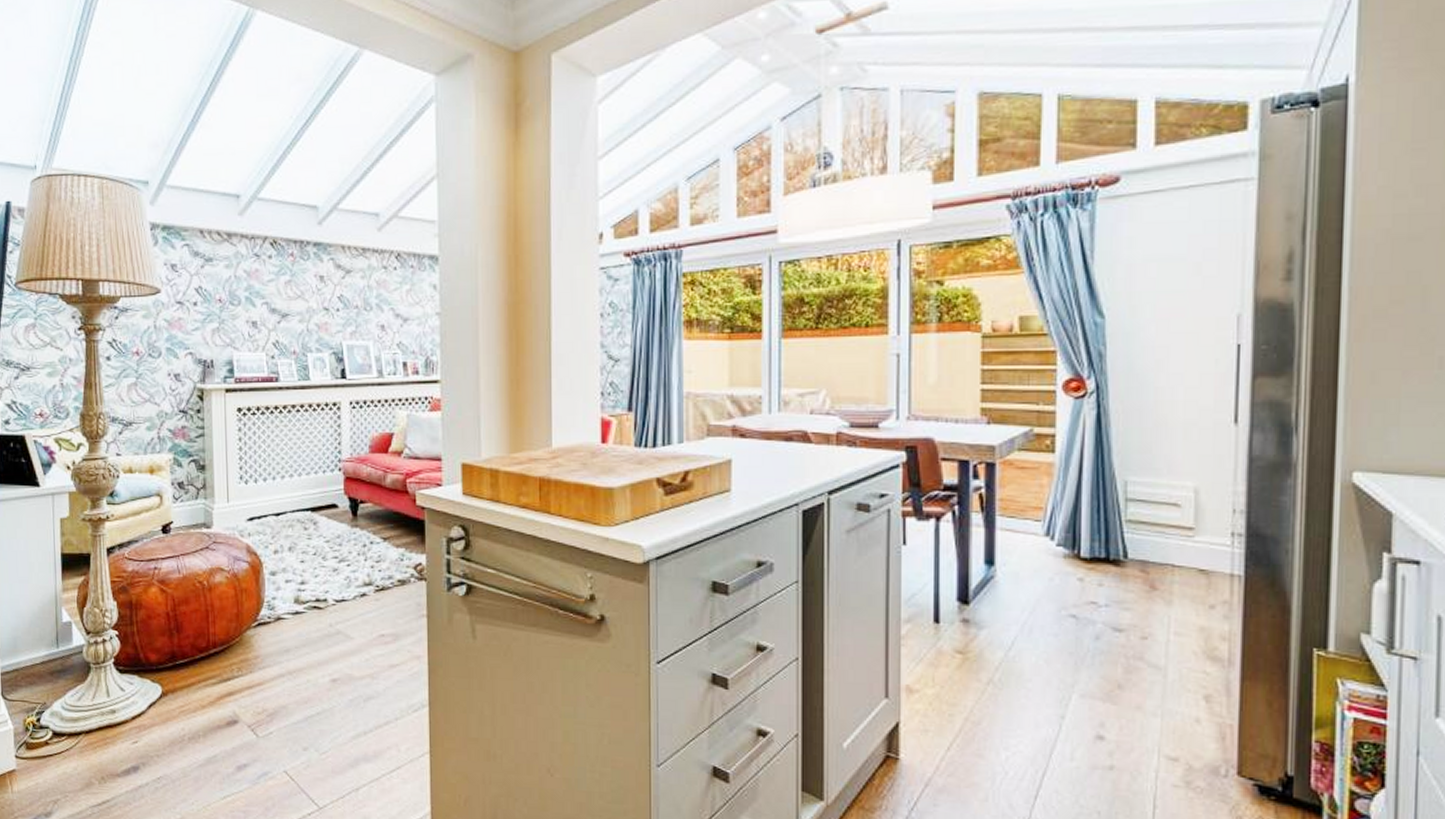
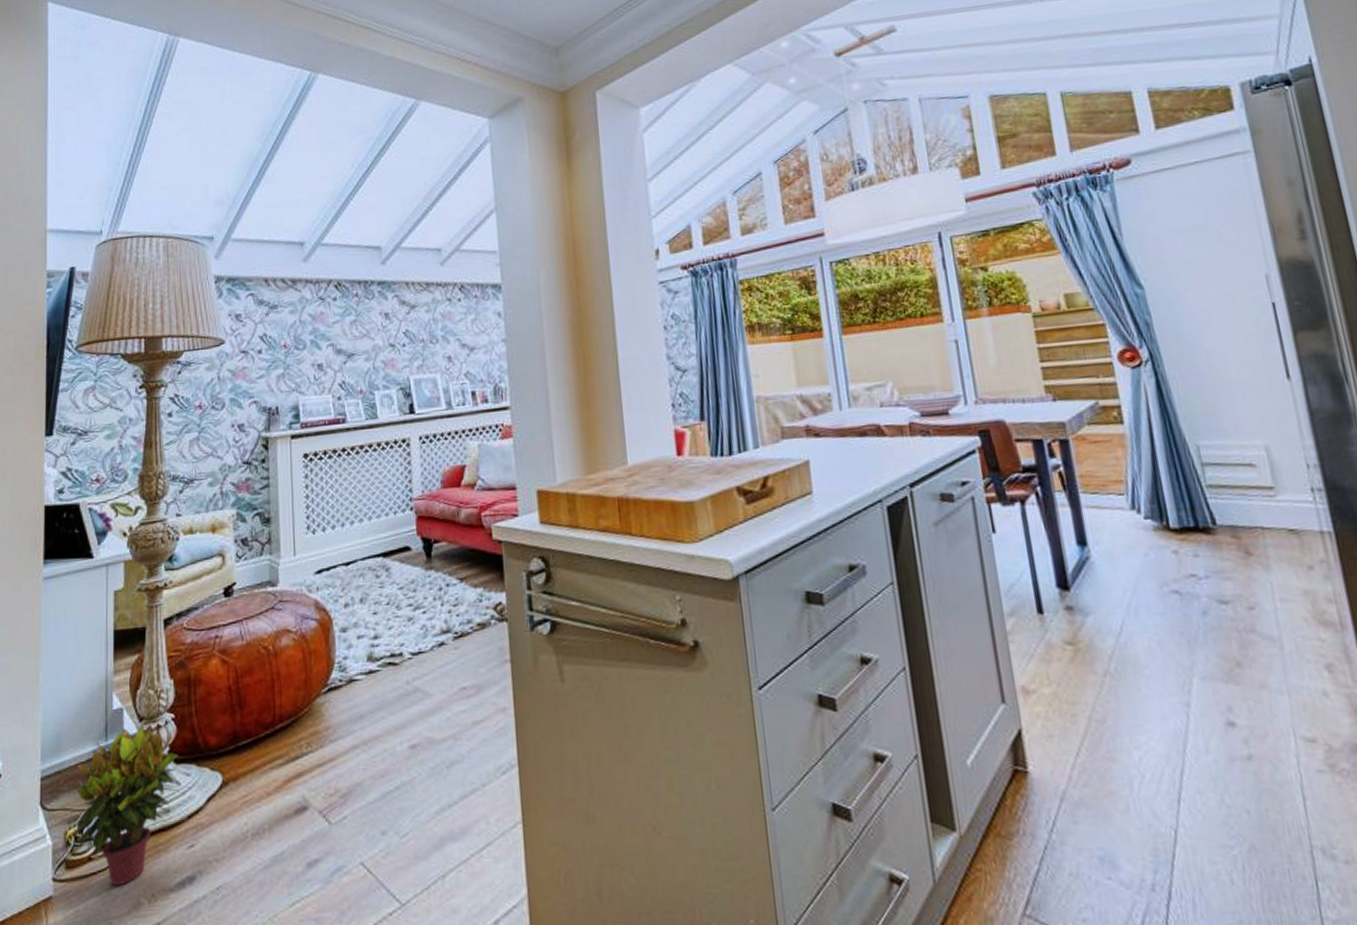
potted plant: none [29,638,124,768] -> present [70,725,180,887]

